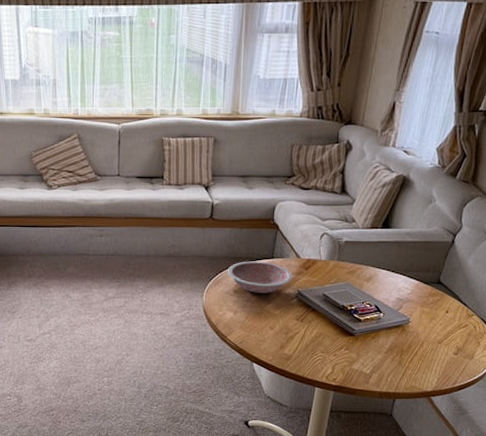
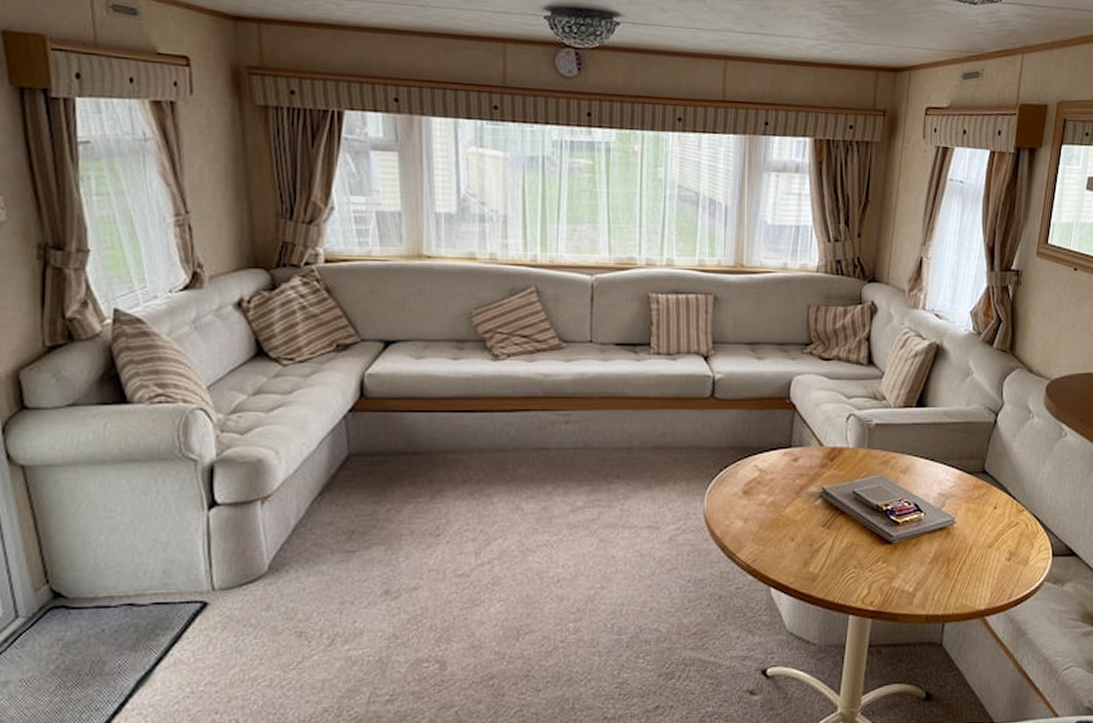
bowl: present [228,261,292,293] -> none [735,452,815,494]

